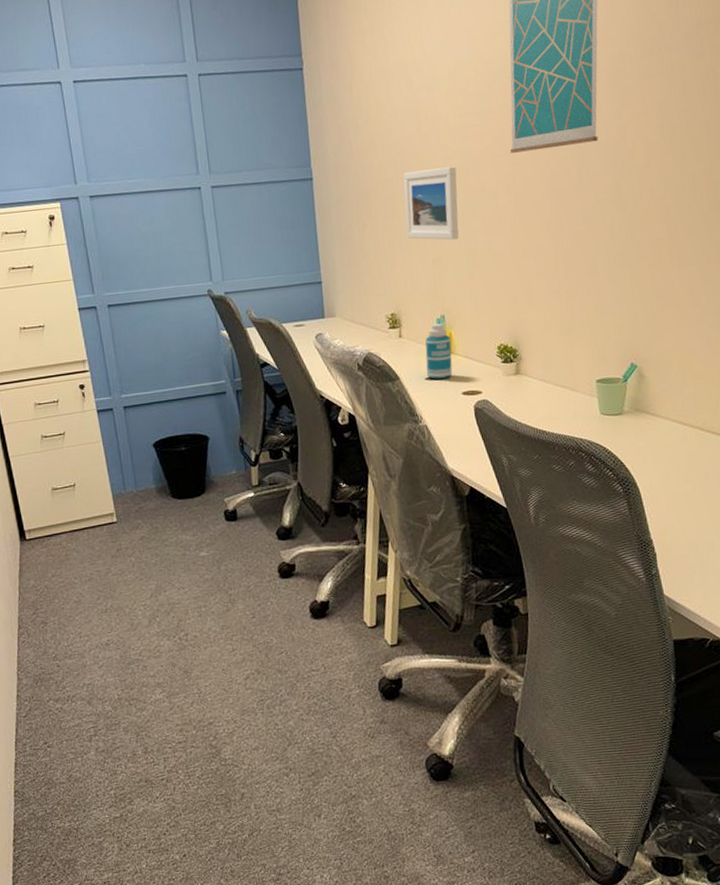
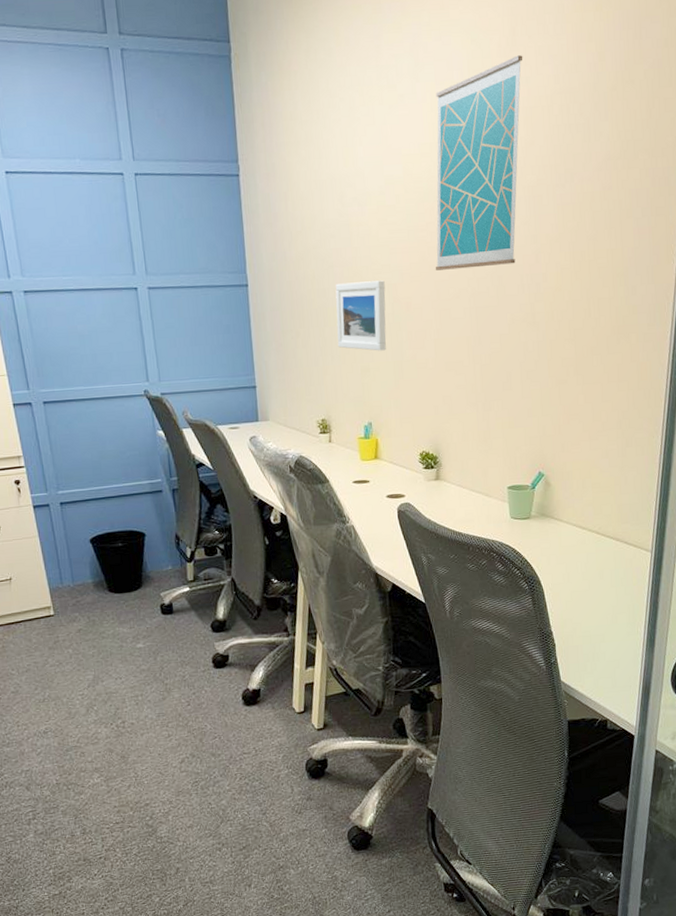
bottle: present [425,323,453,379] -> none [353,430,378,483]

